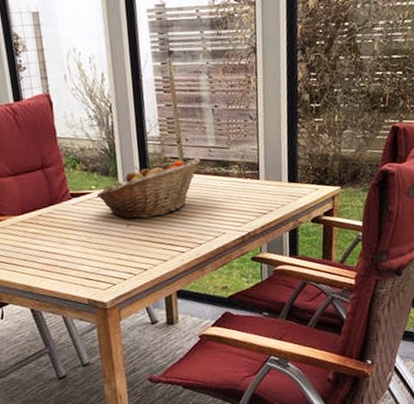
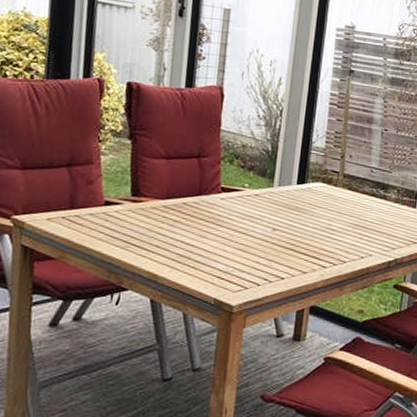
fruit basket: present [96,157,200,220] -> none [248,173,360,227]

